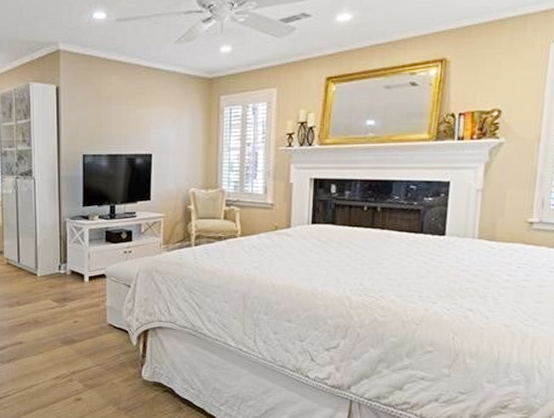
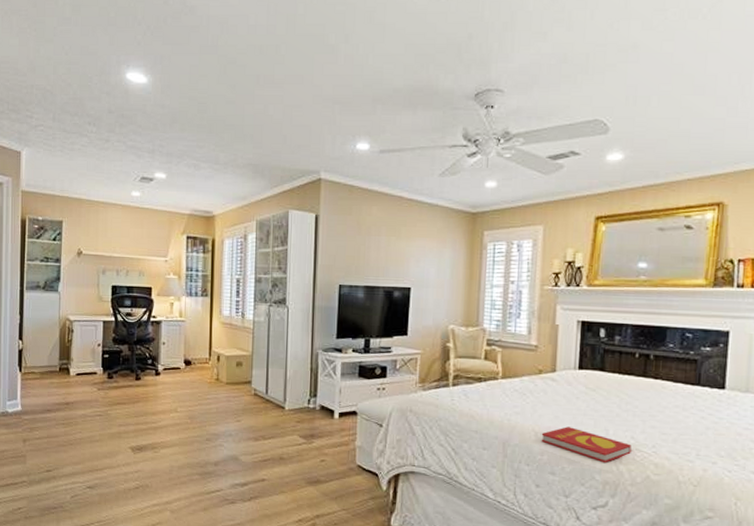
book: none [278,278,360,309] -> present [541,427,632,464]

